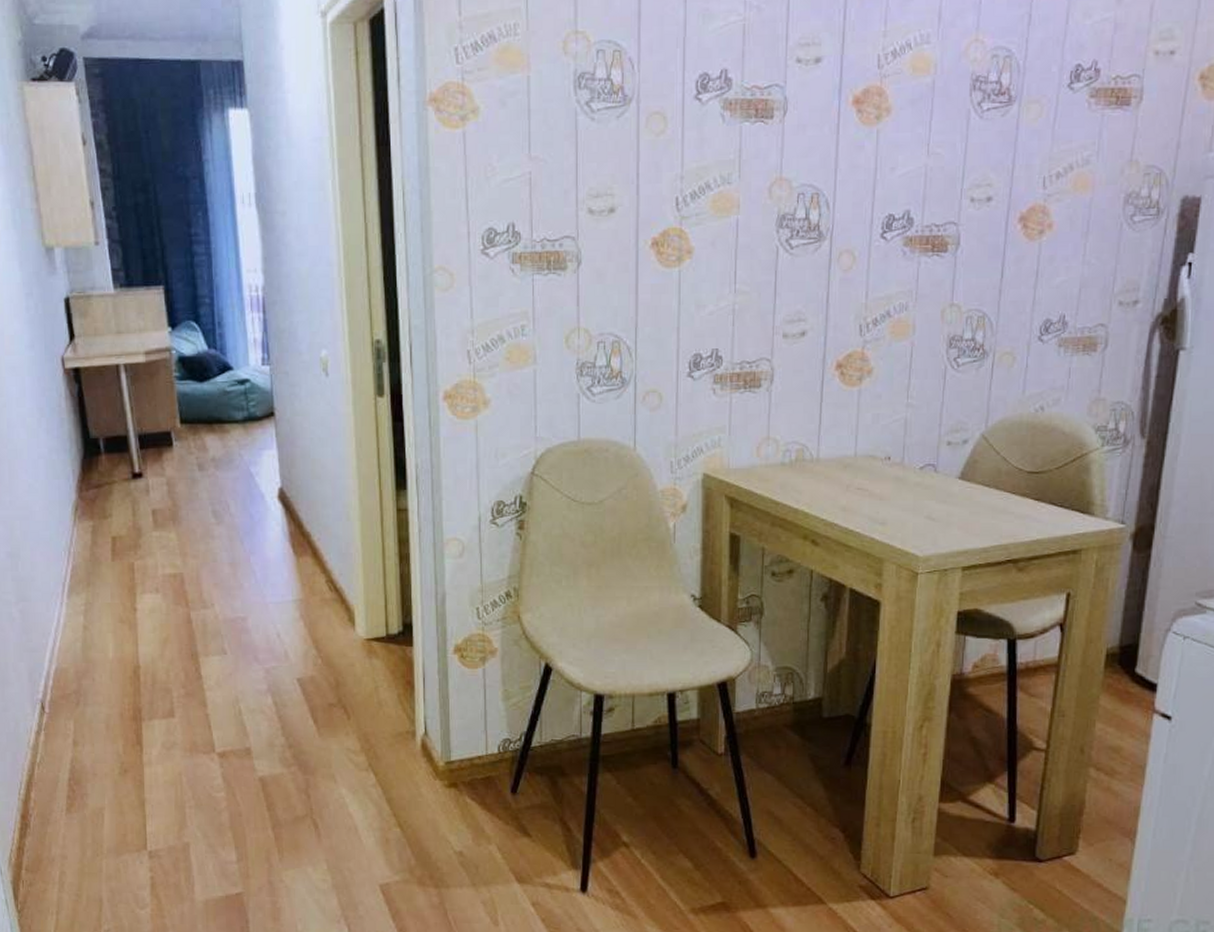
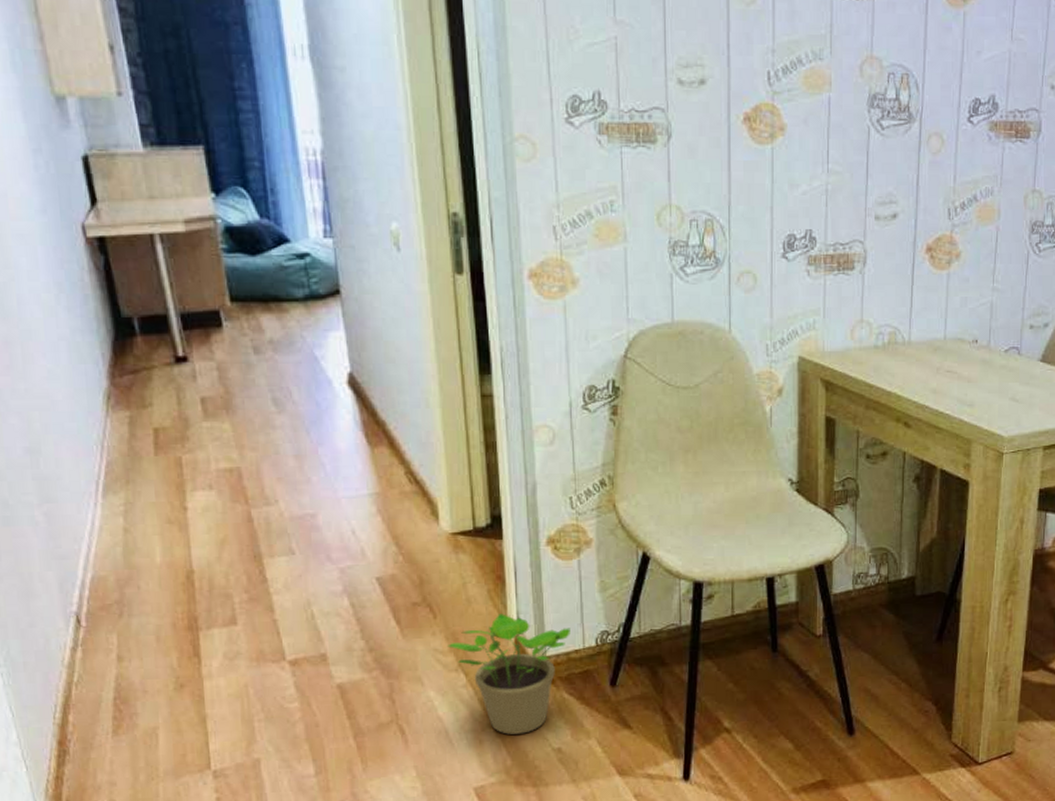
potted plant: none [358,717,474,835] -> present [446,614,570,734]

